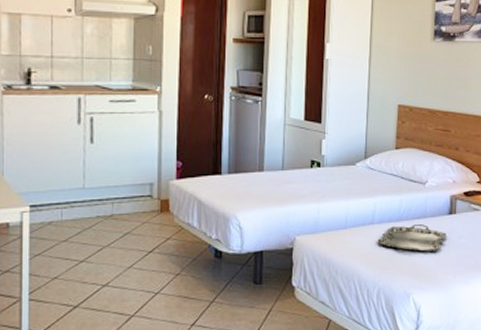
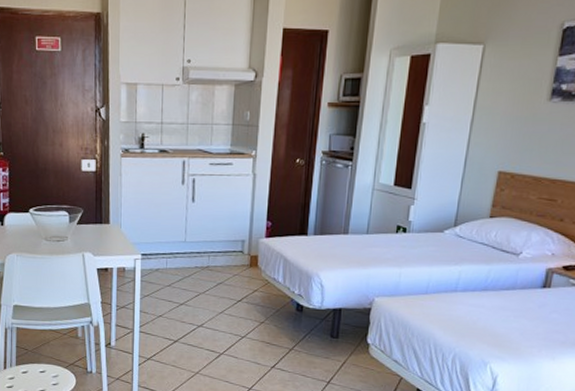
serving tray: present [377,224,446,252] -> none [458,295,537,324]

